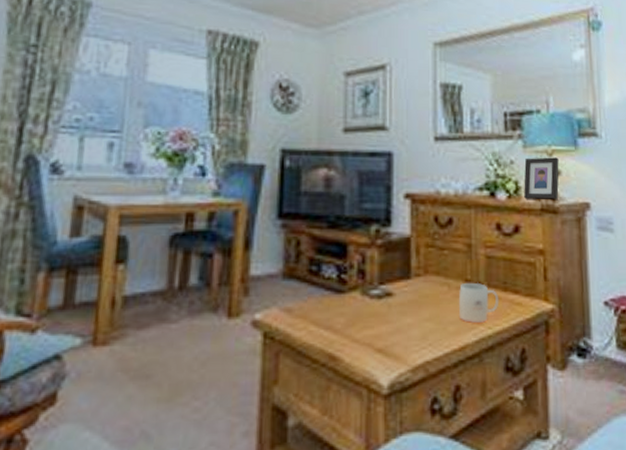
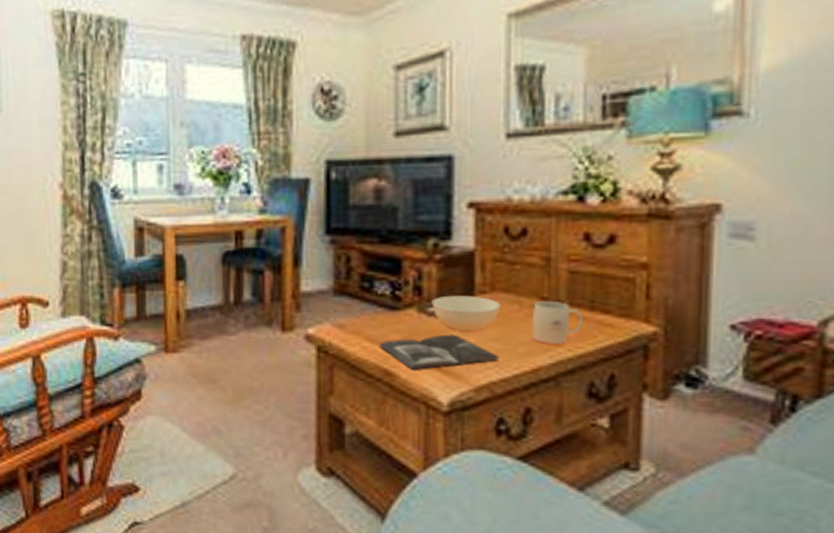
magazine: none [325,315,433,353] -> present [379,334,500,370]
bowl: none [373,278,433,313] -> present [431,295,501,331]
picture frame: present [524,157,559,200] -> none [625,148,679,204]

